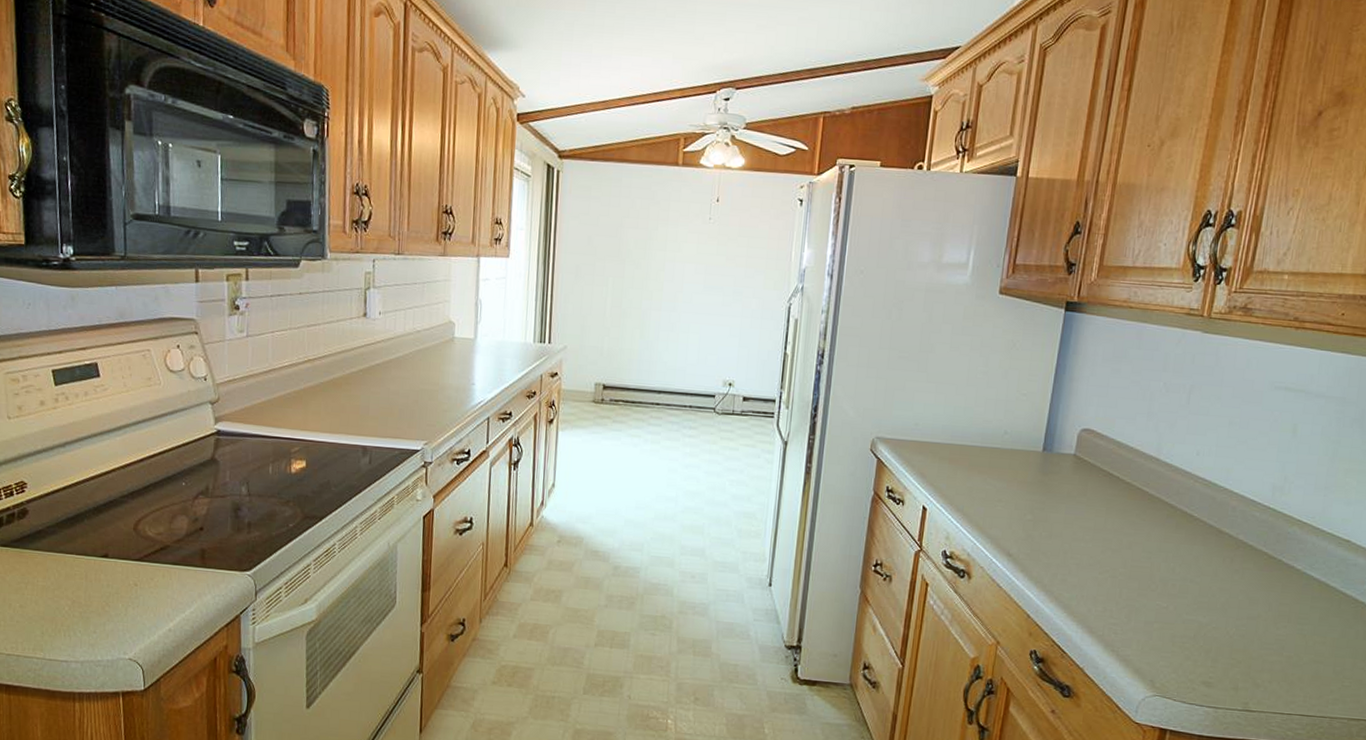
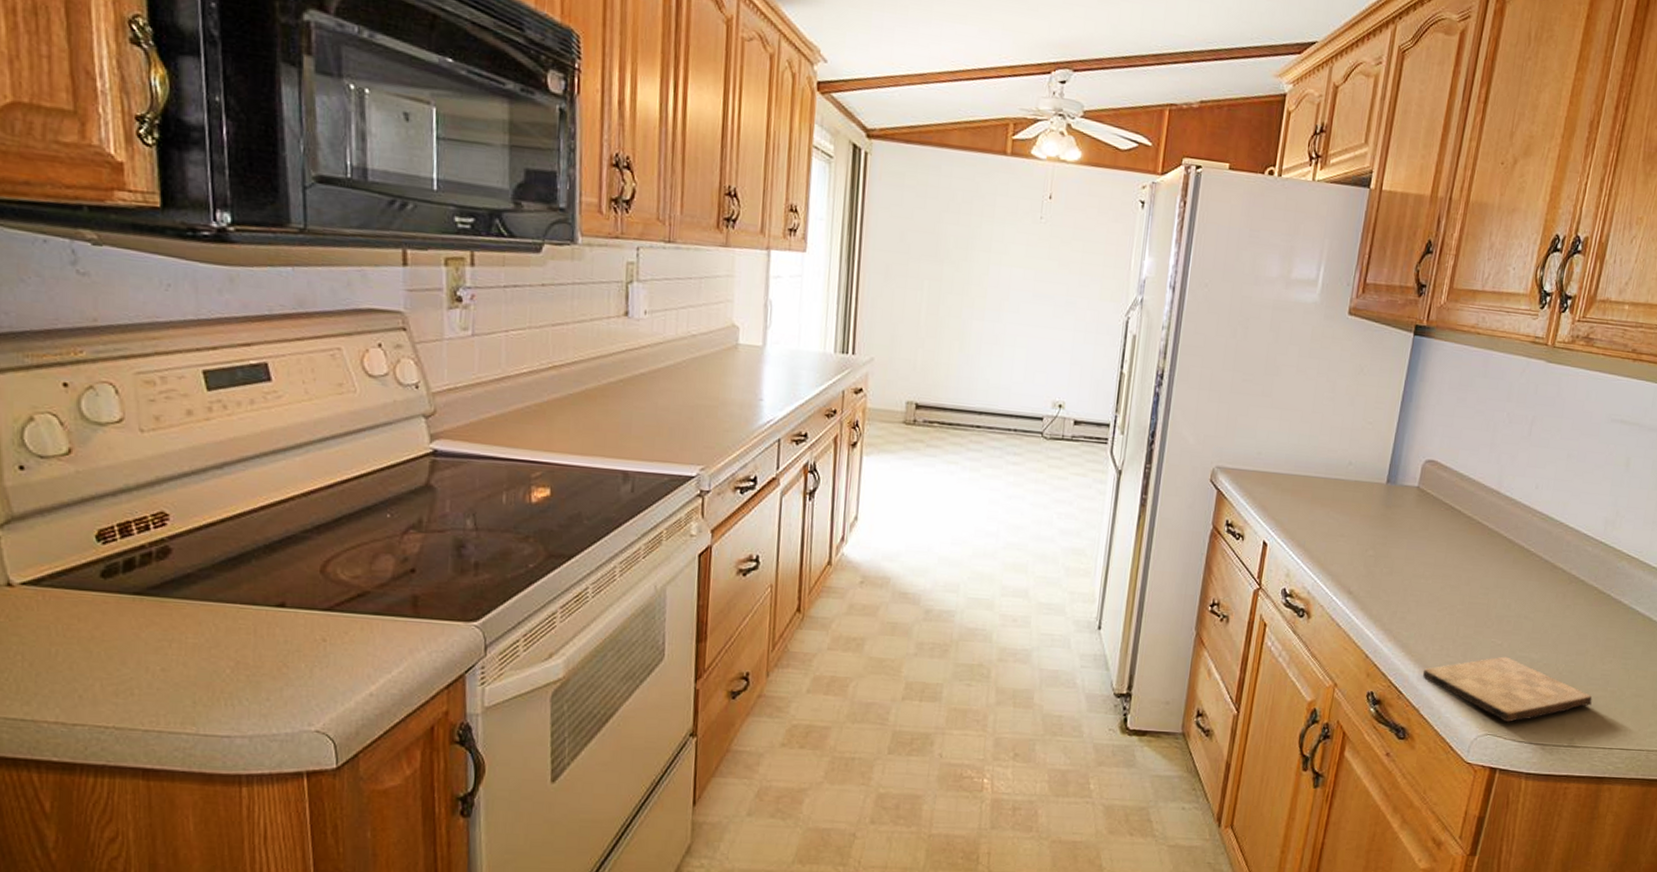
cutting board: none [1085,619,1267,685] -> present [1422,656,1593,723]

